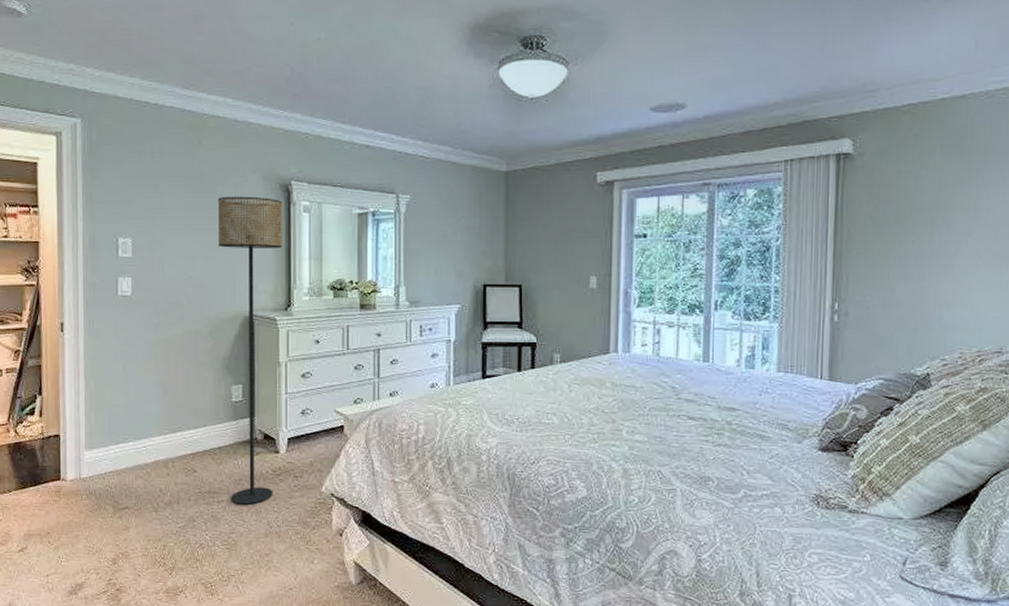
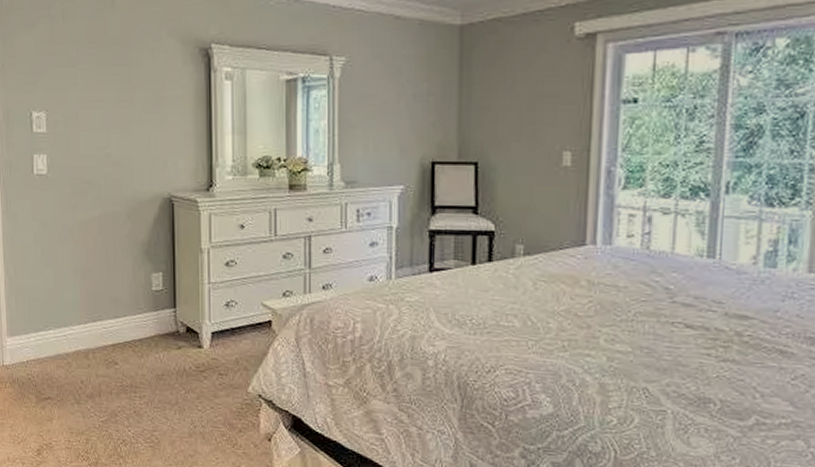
floor lamp: present [217,196,282,505] -> none [132,62,203,402]

